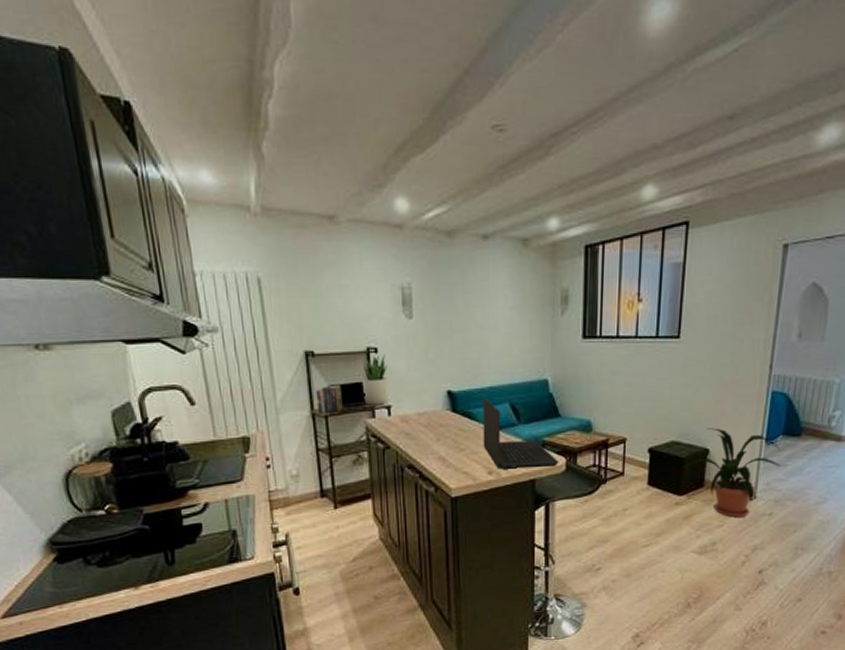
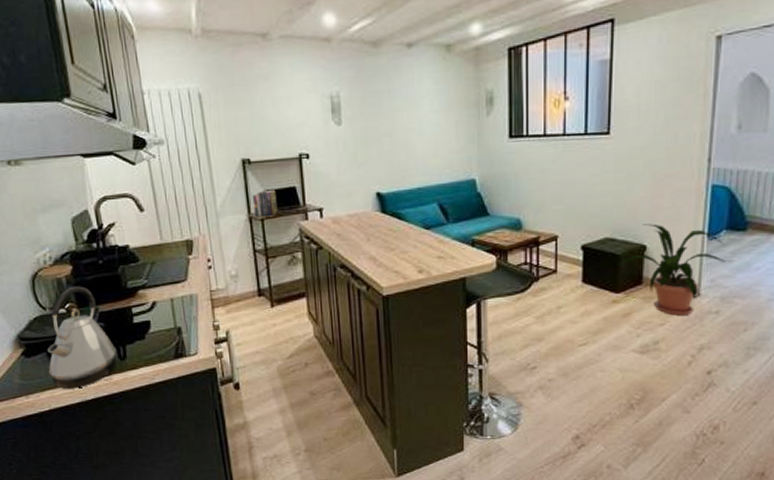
kettle: none [83,485,165,597] -> present [47,286,117,389]
planter: present [361,354,390,405] -> none [295,159,321,208]
laptop: present [482,397,559,469] -> none [411,198,490,268]

